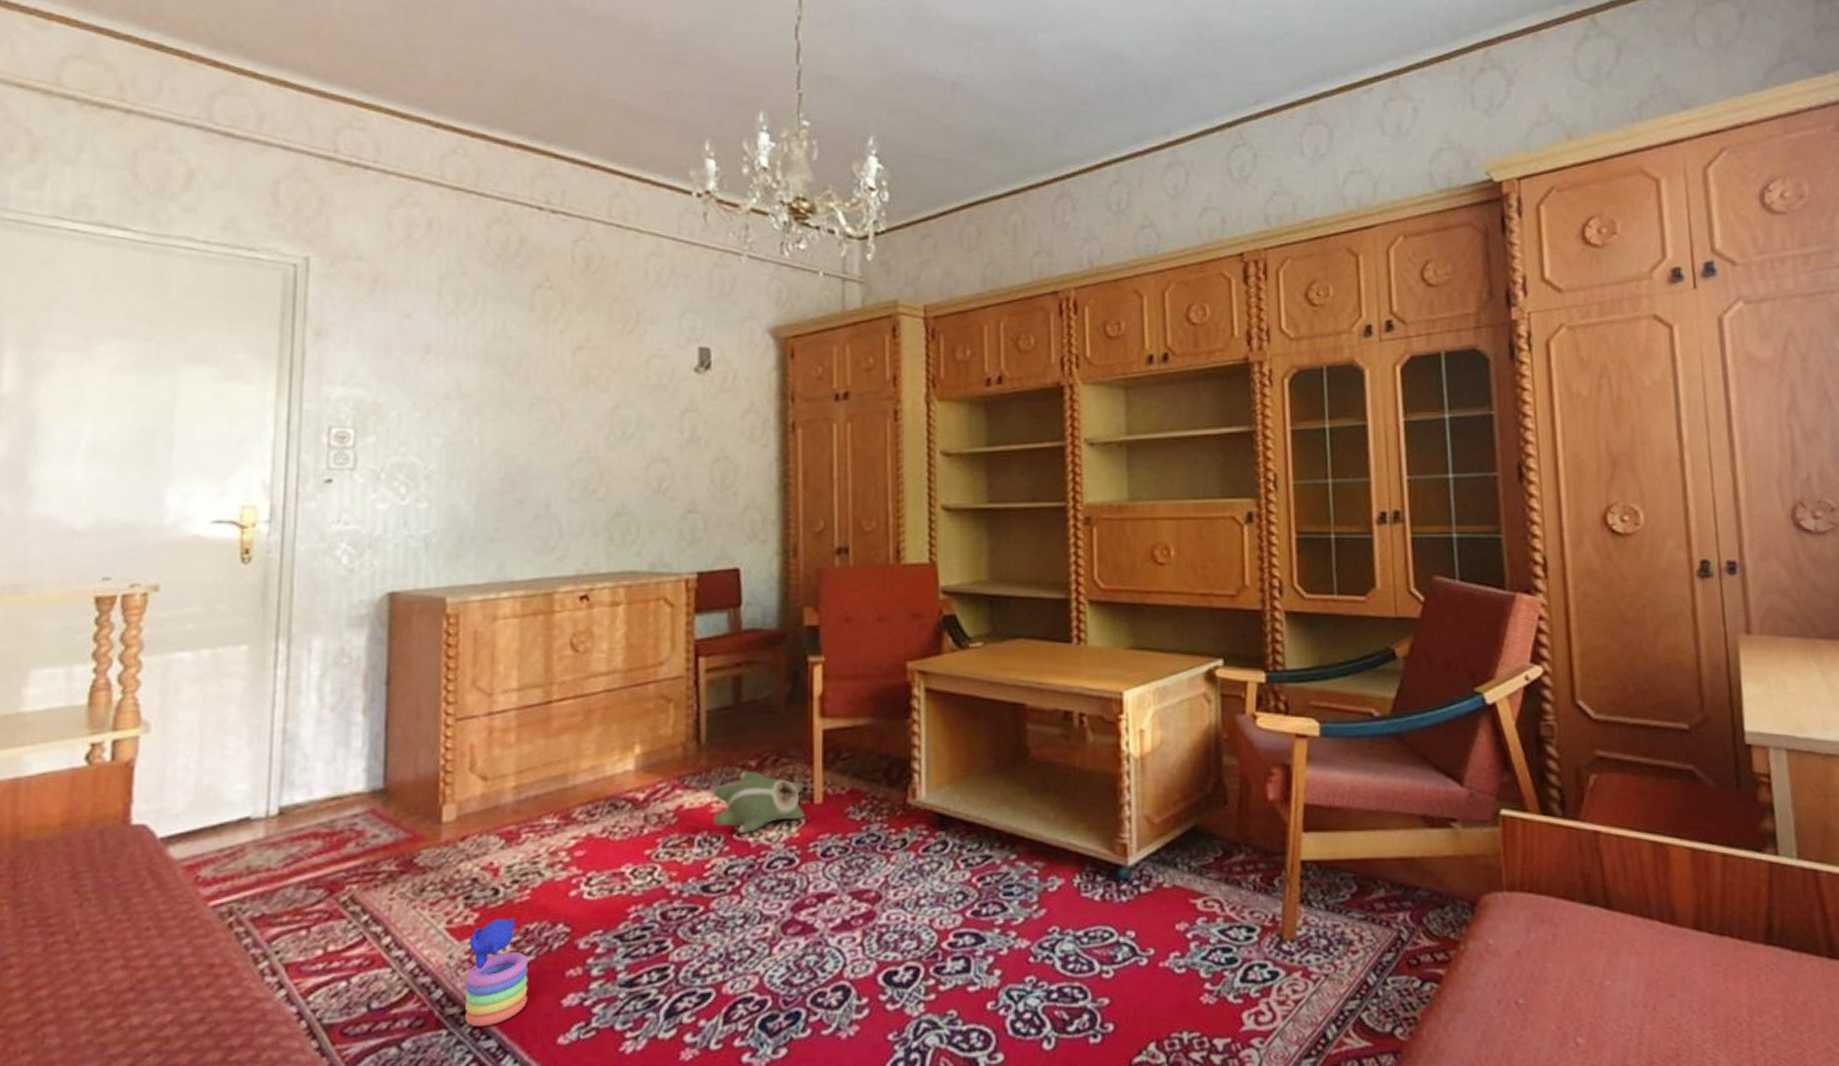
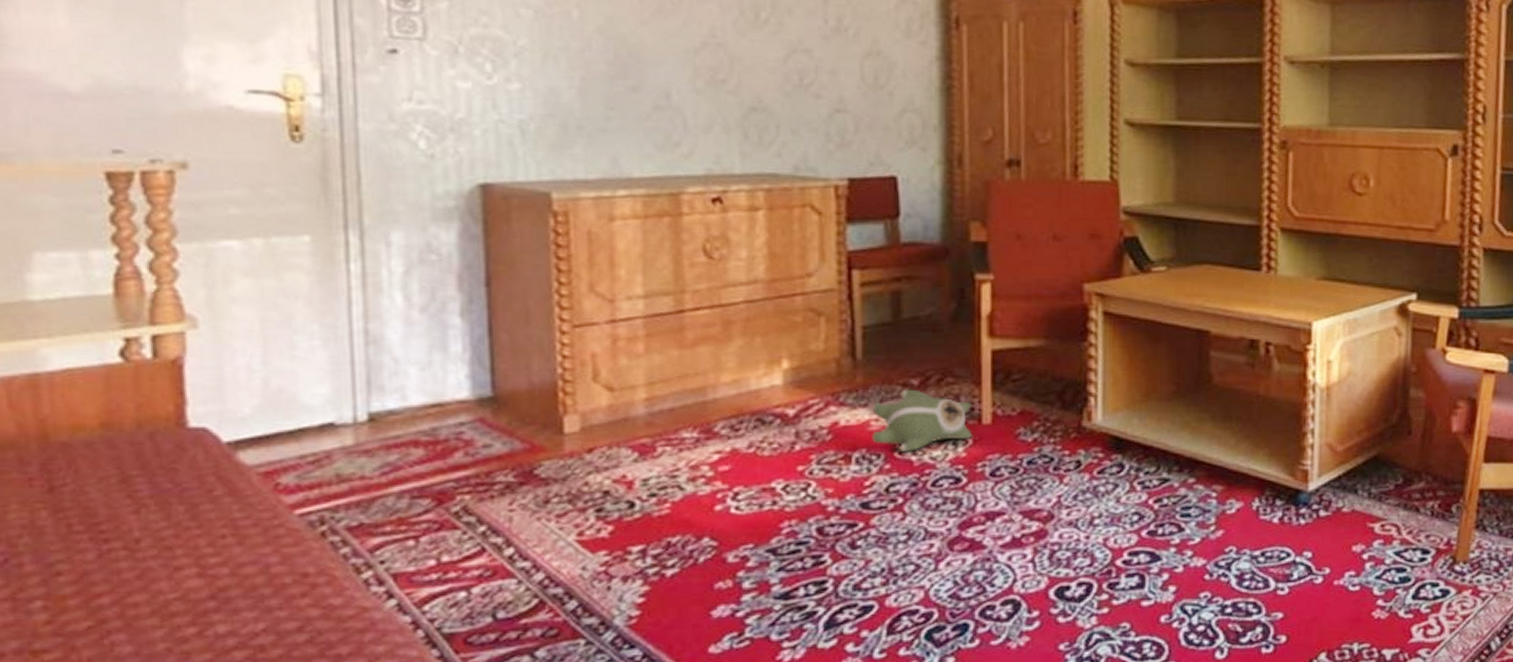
stacking toy: present [464,917,529,1027] -> none [602,531,673,637]

